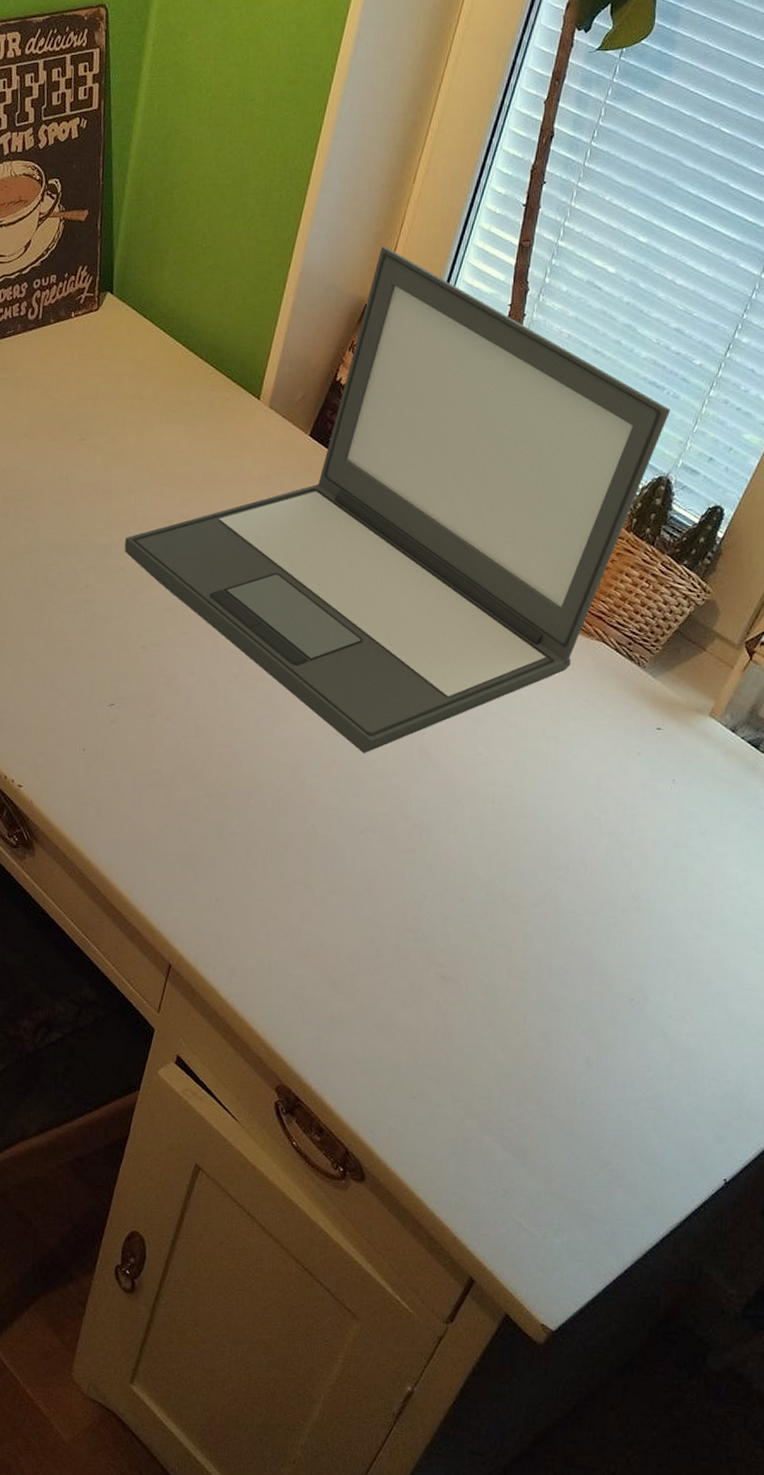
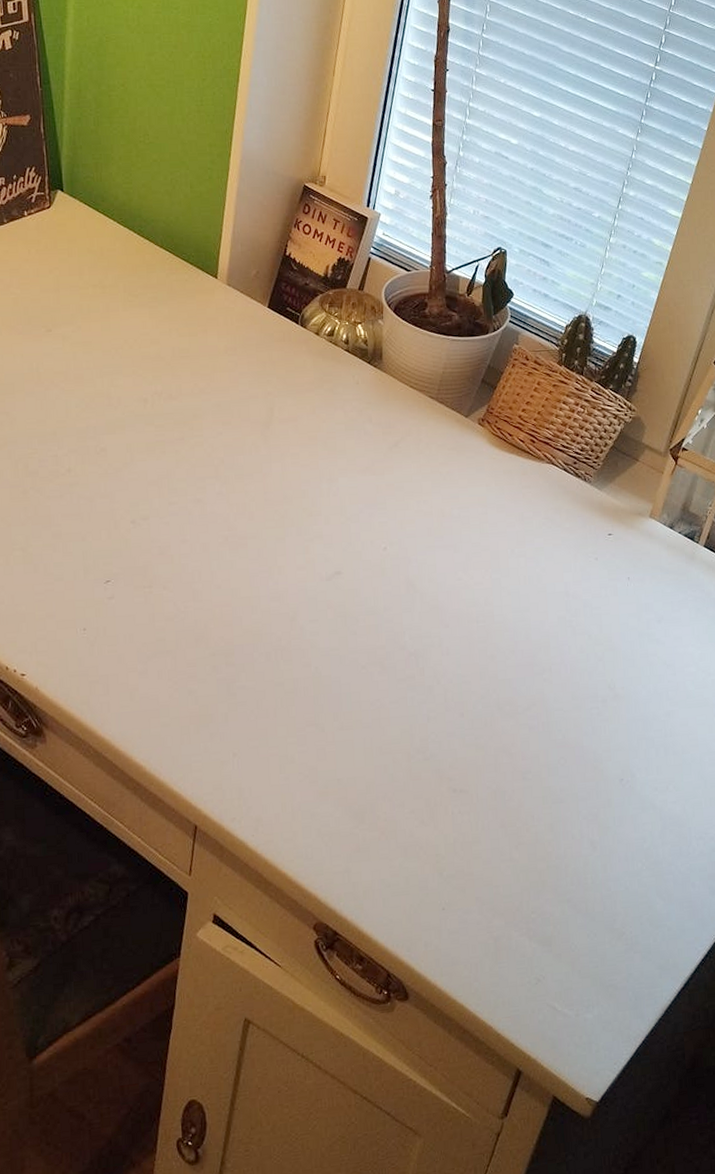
laptop: present [124,245,671,754] -> none [102,132,581,594]

